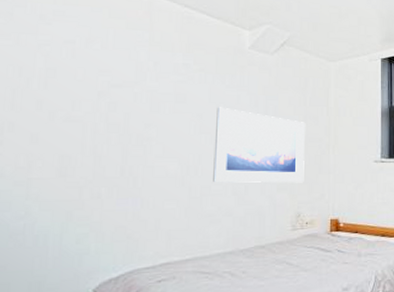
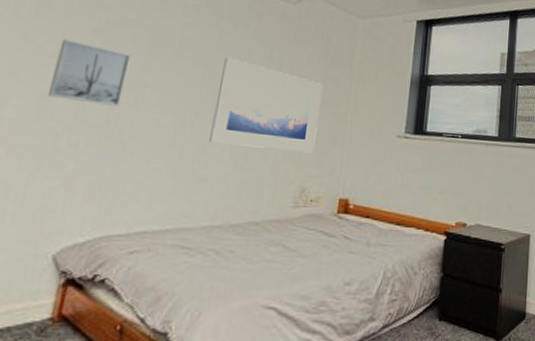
wall art: none [67,105,135,159] -> present [47,39,131,106]

